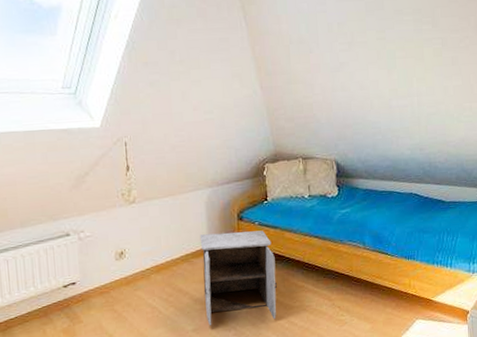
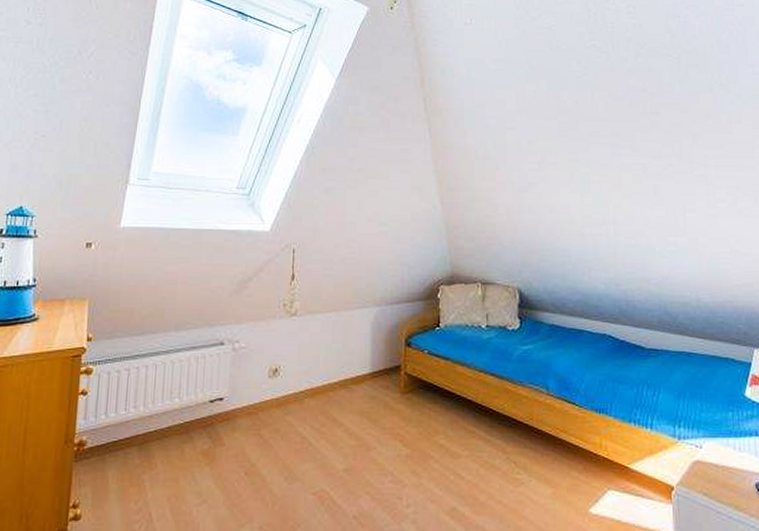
nightstand: present [199,230,277,326] -> none [360,358,444,469]

